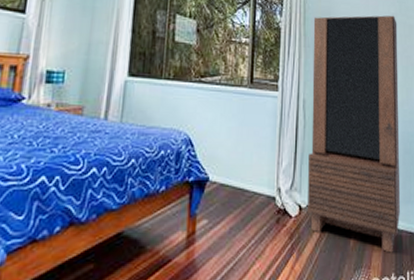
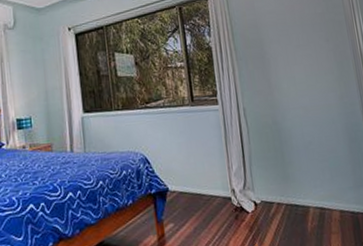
bookcase: present [308,15,401,253] -> none [241,15,354,234]

